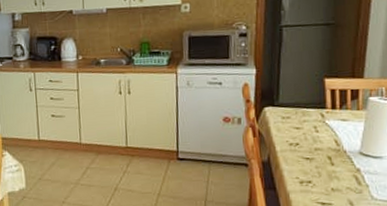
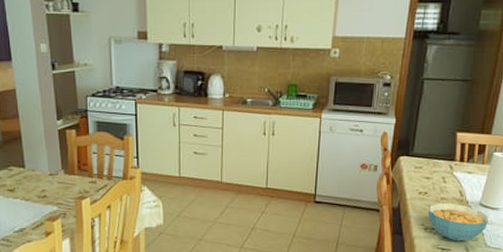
cereal bowl: none [302,153,372,195] -> present [428,202,488,241]

